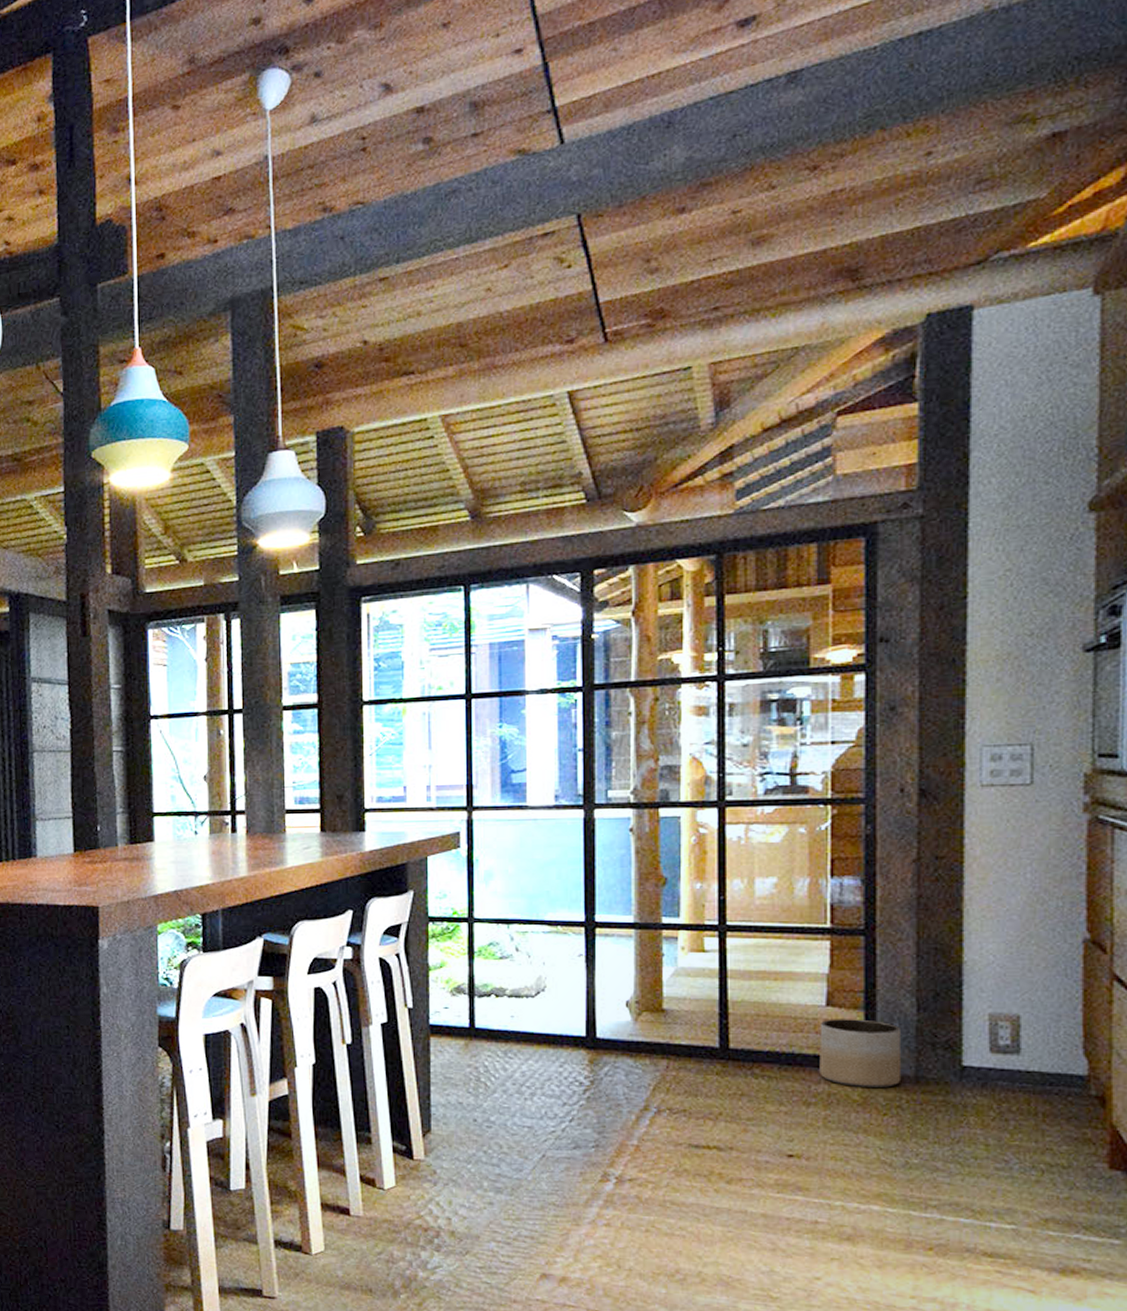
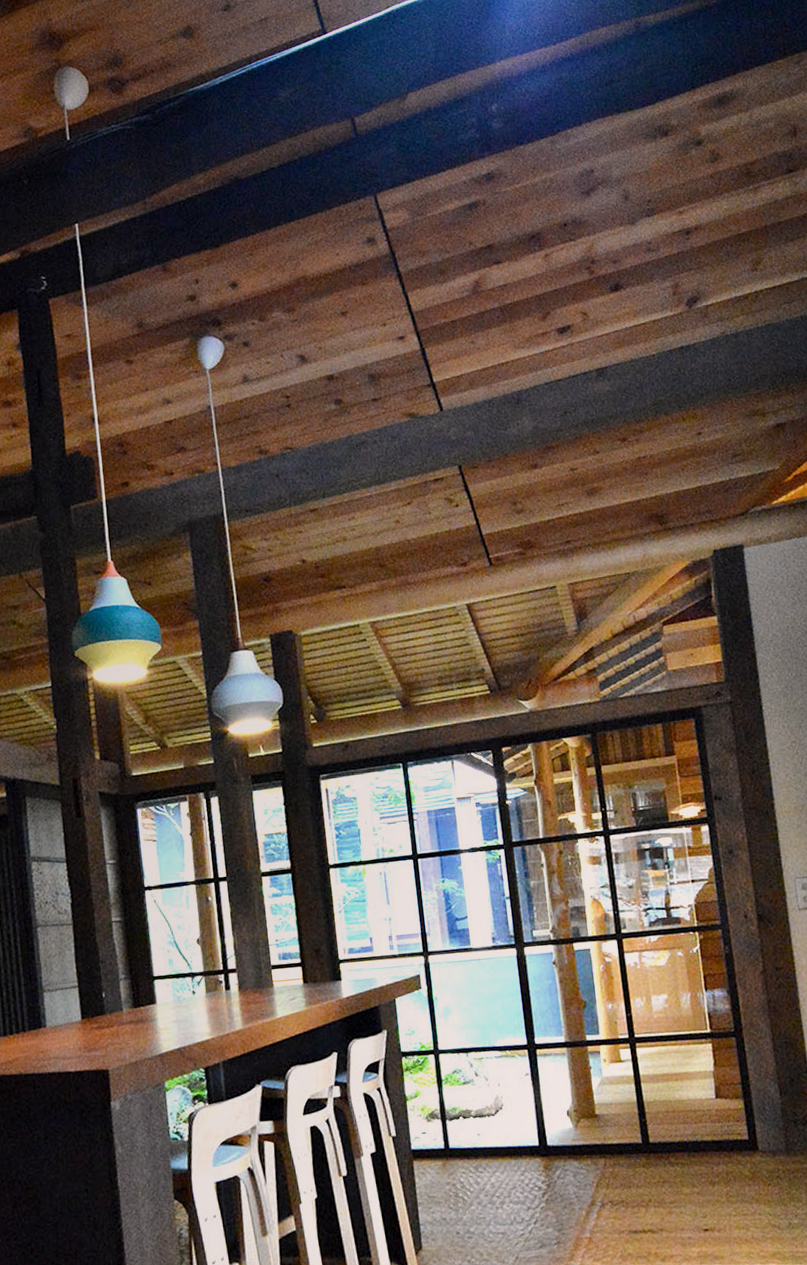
planter: present [819,1019,902,1088] -> none [713,1106,777,1164]

